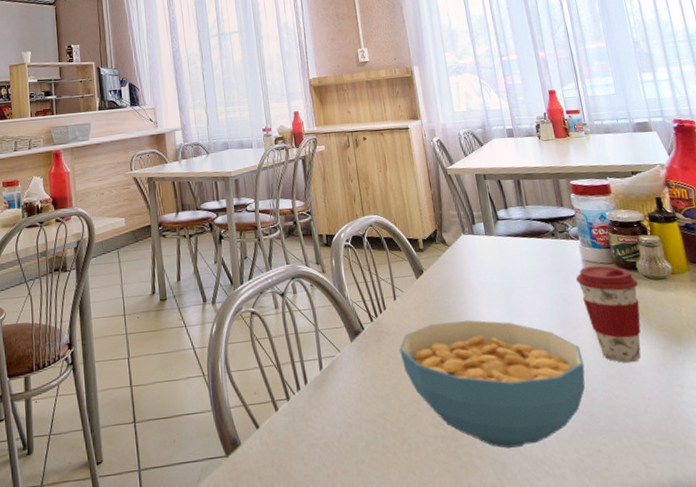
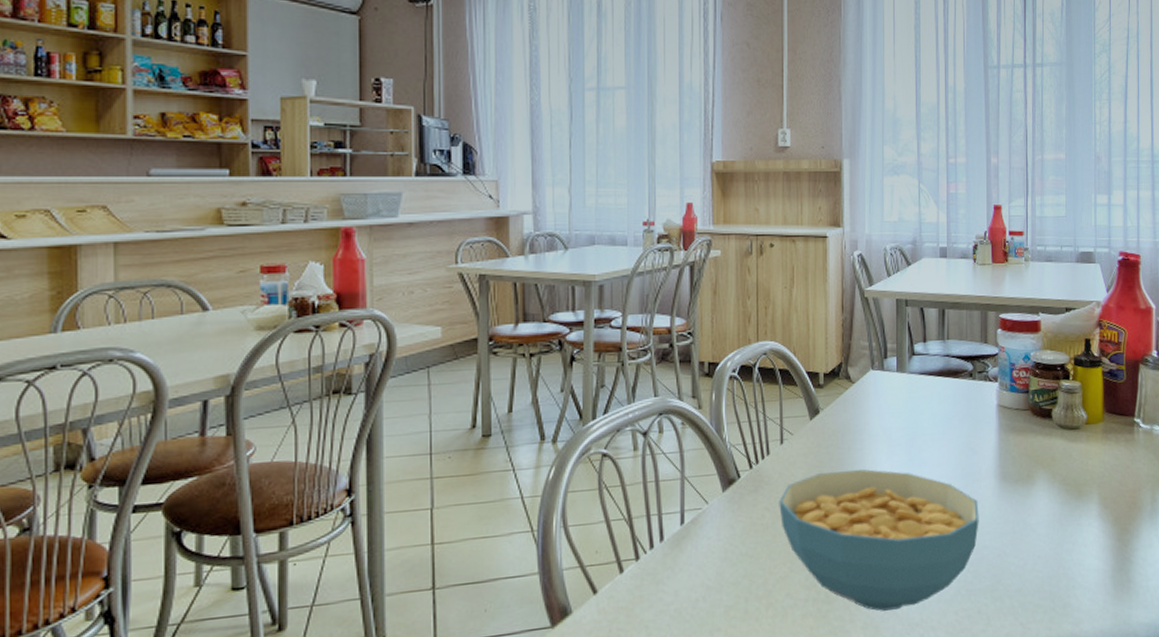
coffee cup: present [575,265,641,363] -> none [986,411,1050,519]

